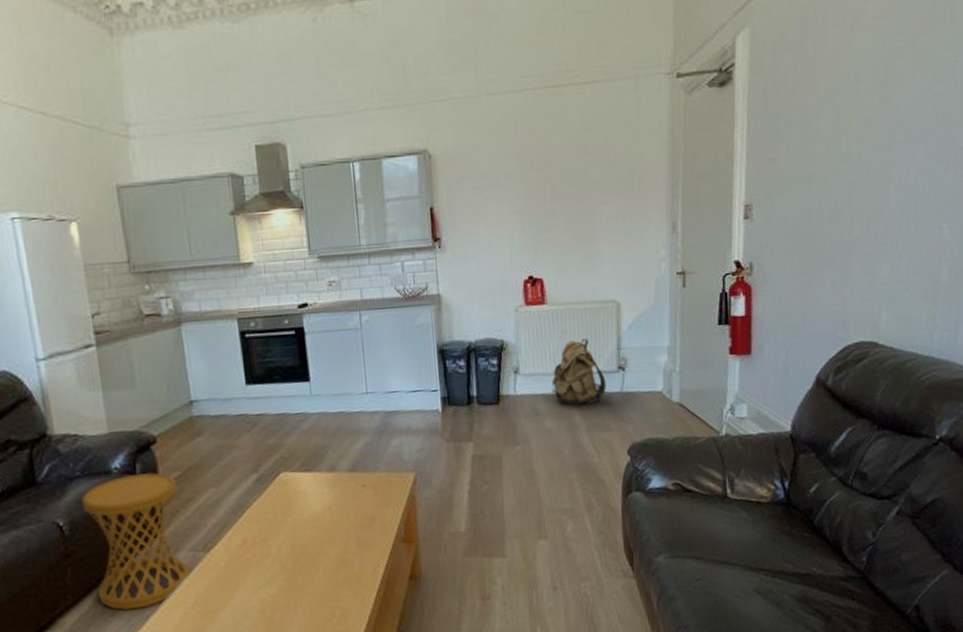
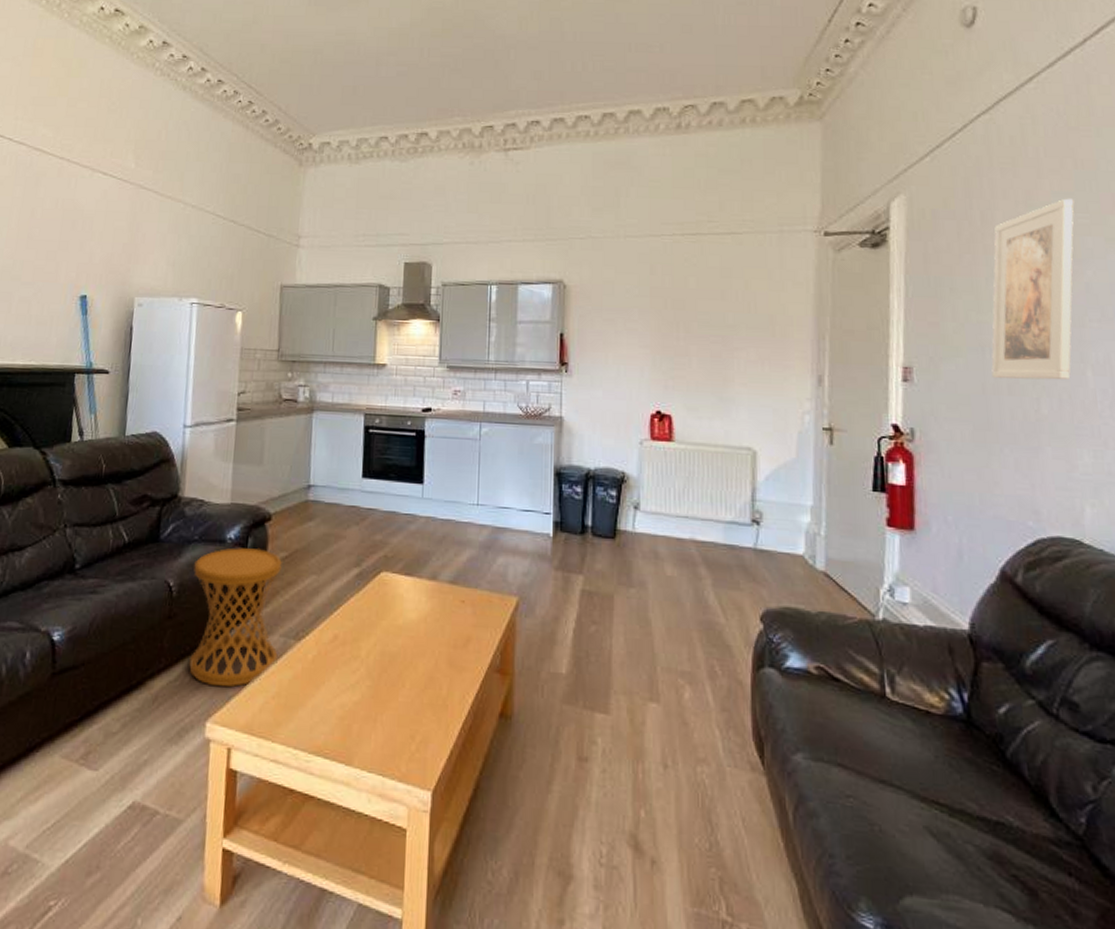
backpack: present [551,339,606,405] -> none [674,483,737,555]
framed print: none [816,21,892,207] -> present [991,198,1074,380]

